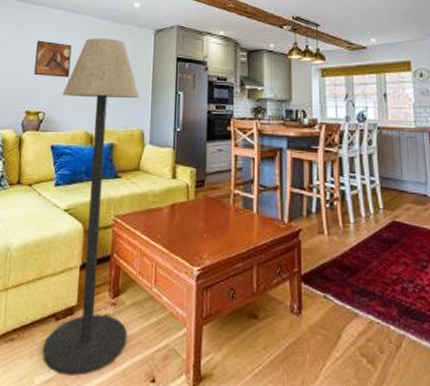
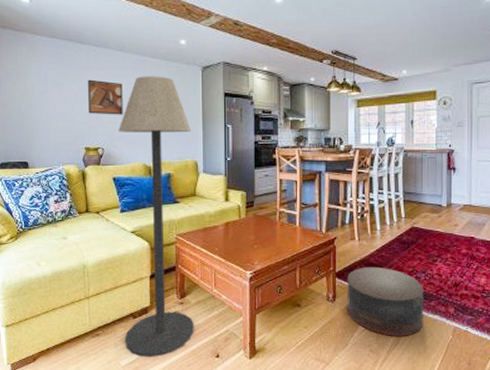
stool: none [315,270,416,371] -> present [347,267,423,336]

